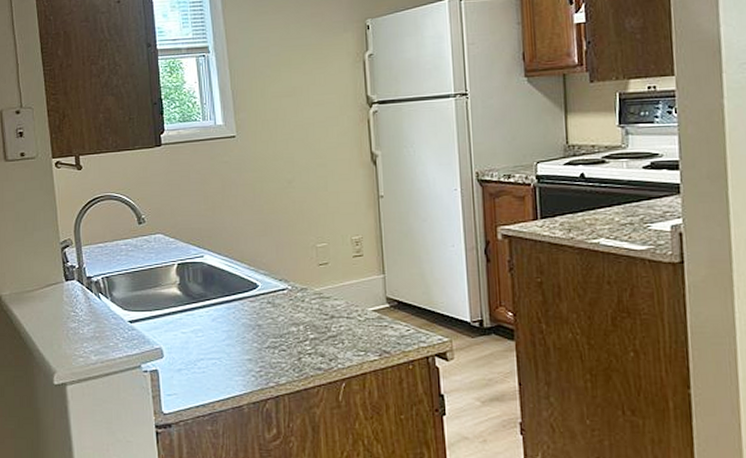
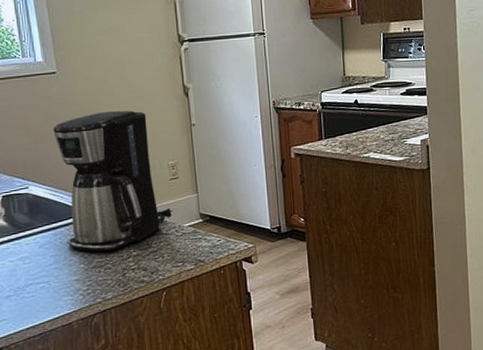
coffee maker: none [231,178,357,331] -> present [53,110,174,252]

